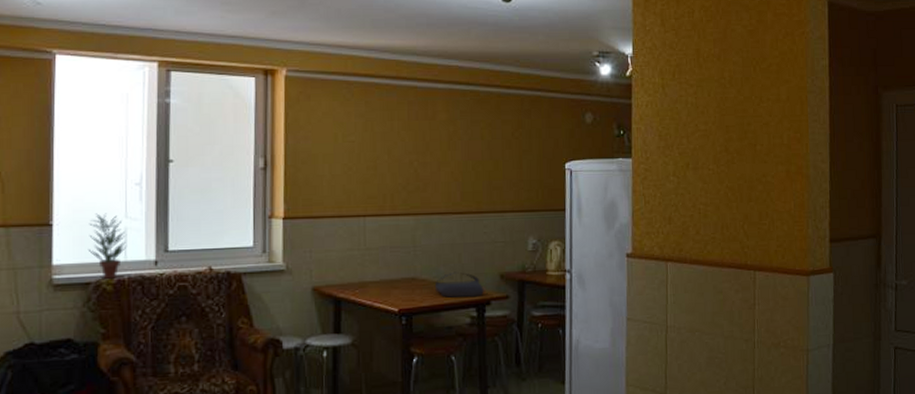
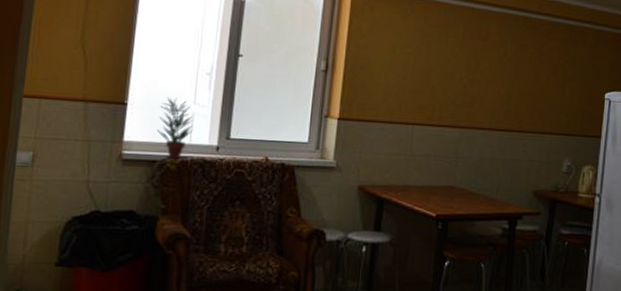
bag: present [434,271,485,299] -> none [471,184,519,211]

